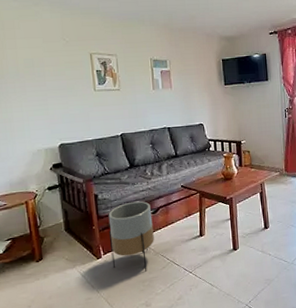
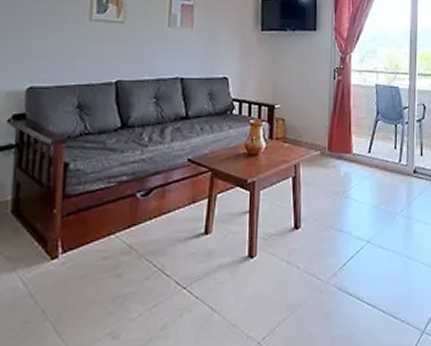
planter: present [108,201,154,272] -> none [72,176,142,283]

